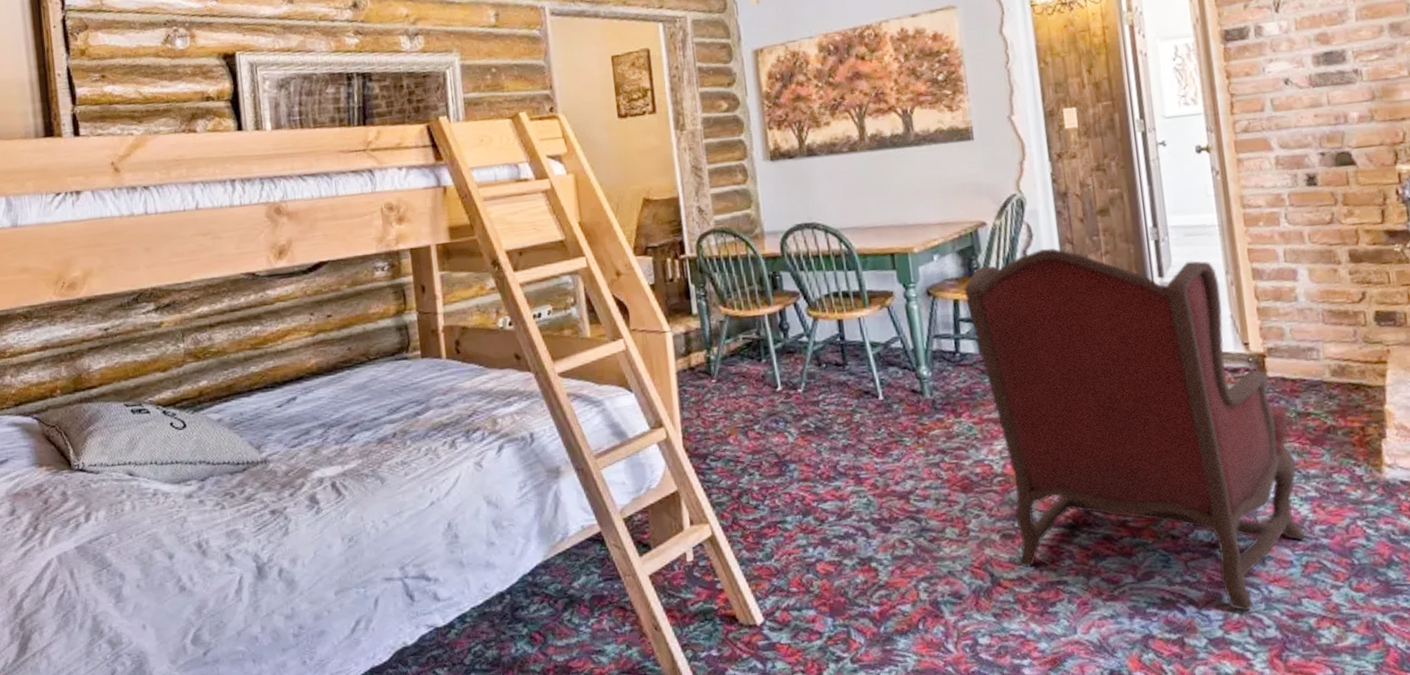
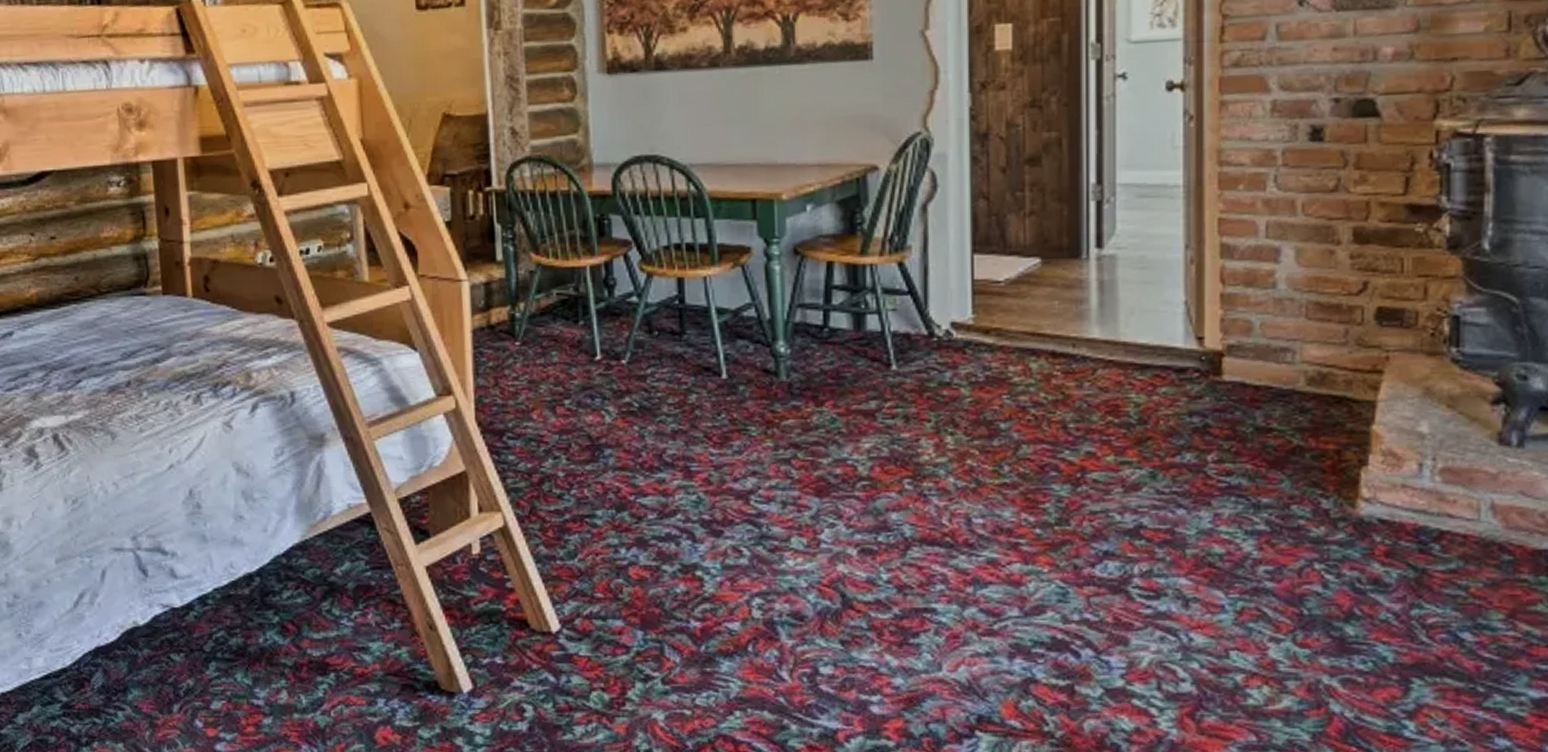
armchair: present [964,247,1306,612] -> none [841,203,1246,660]

